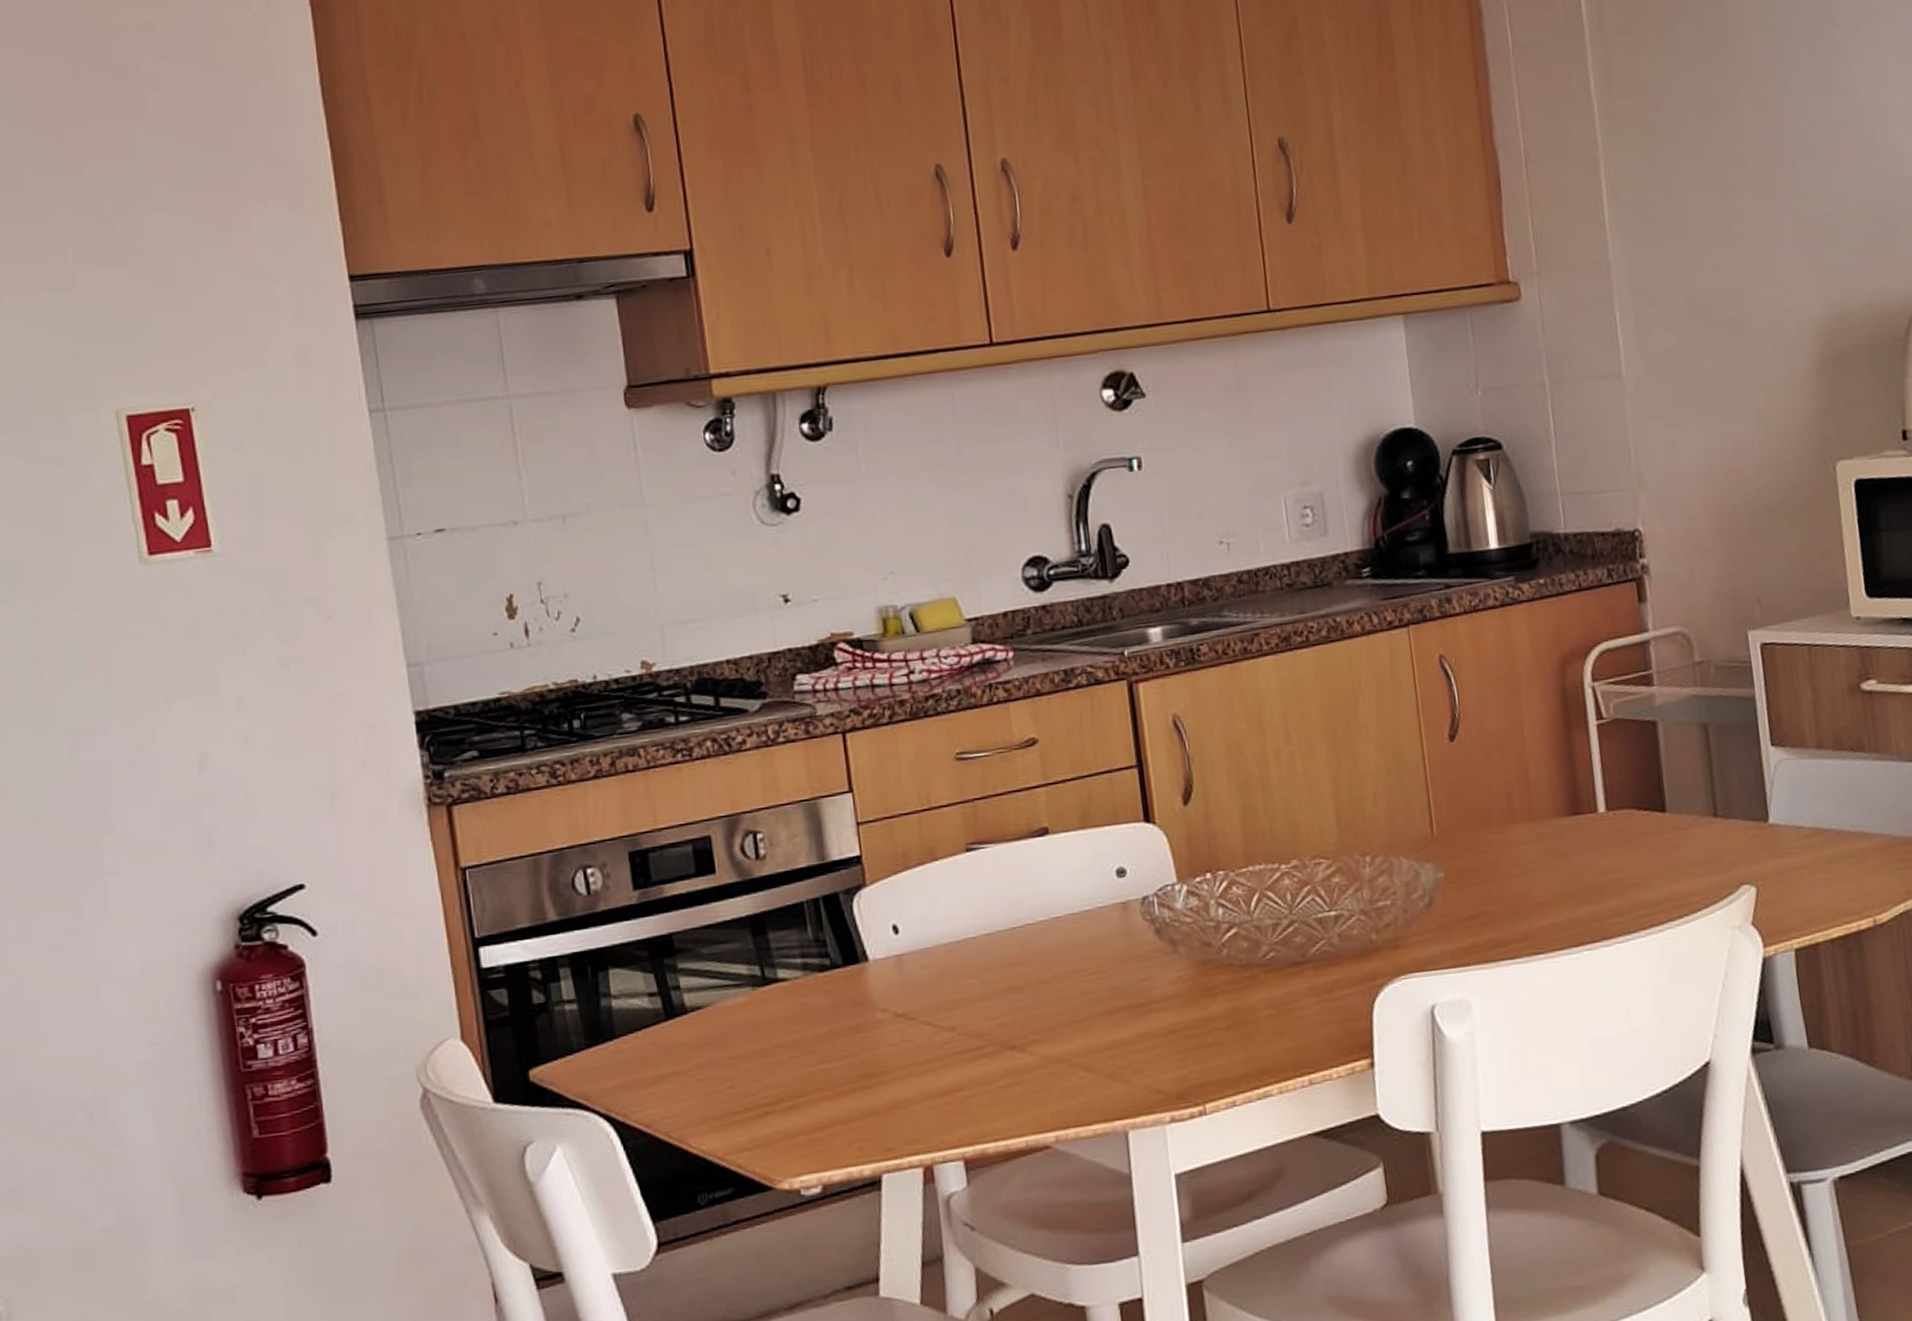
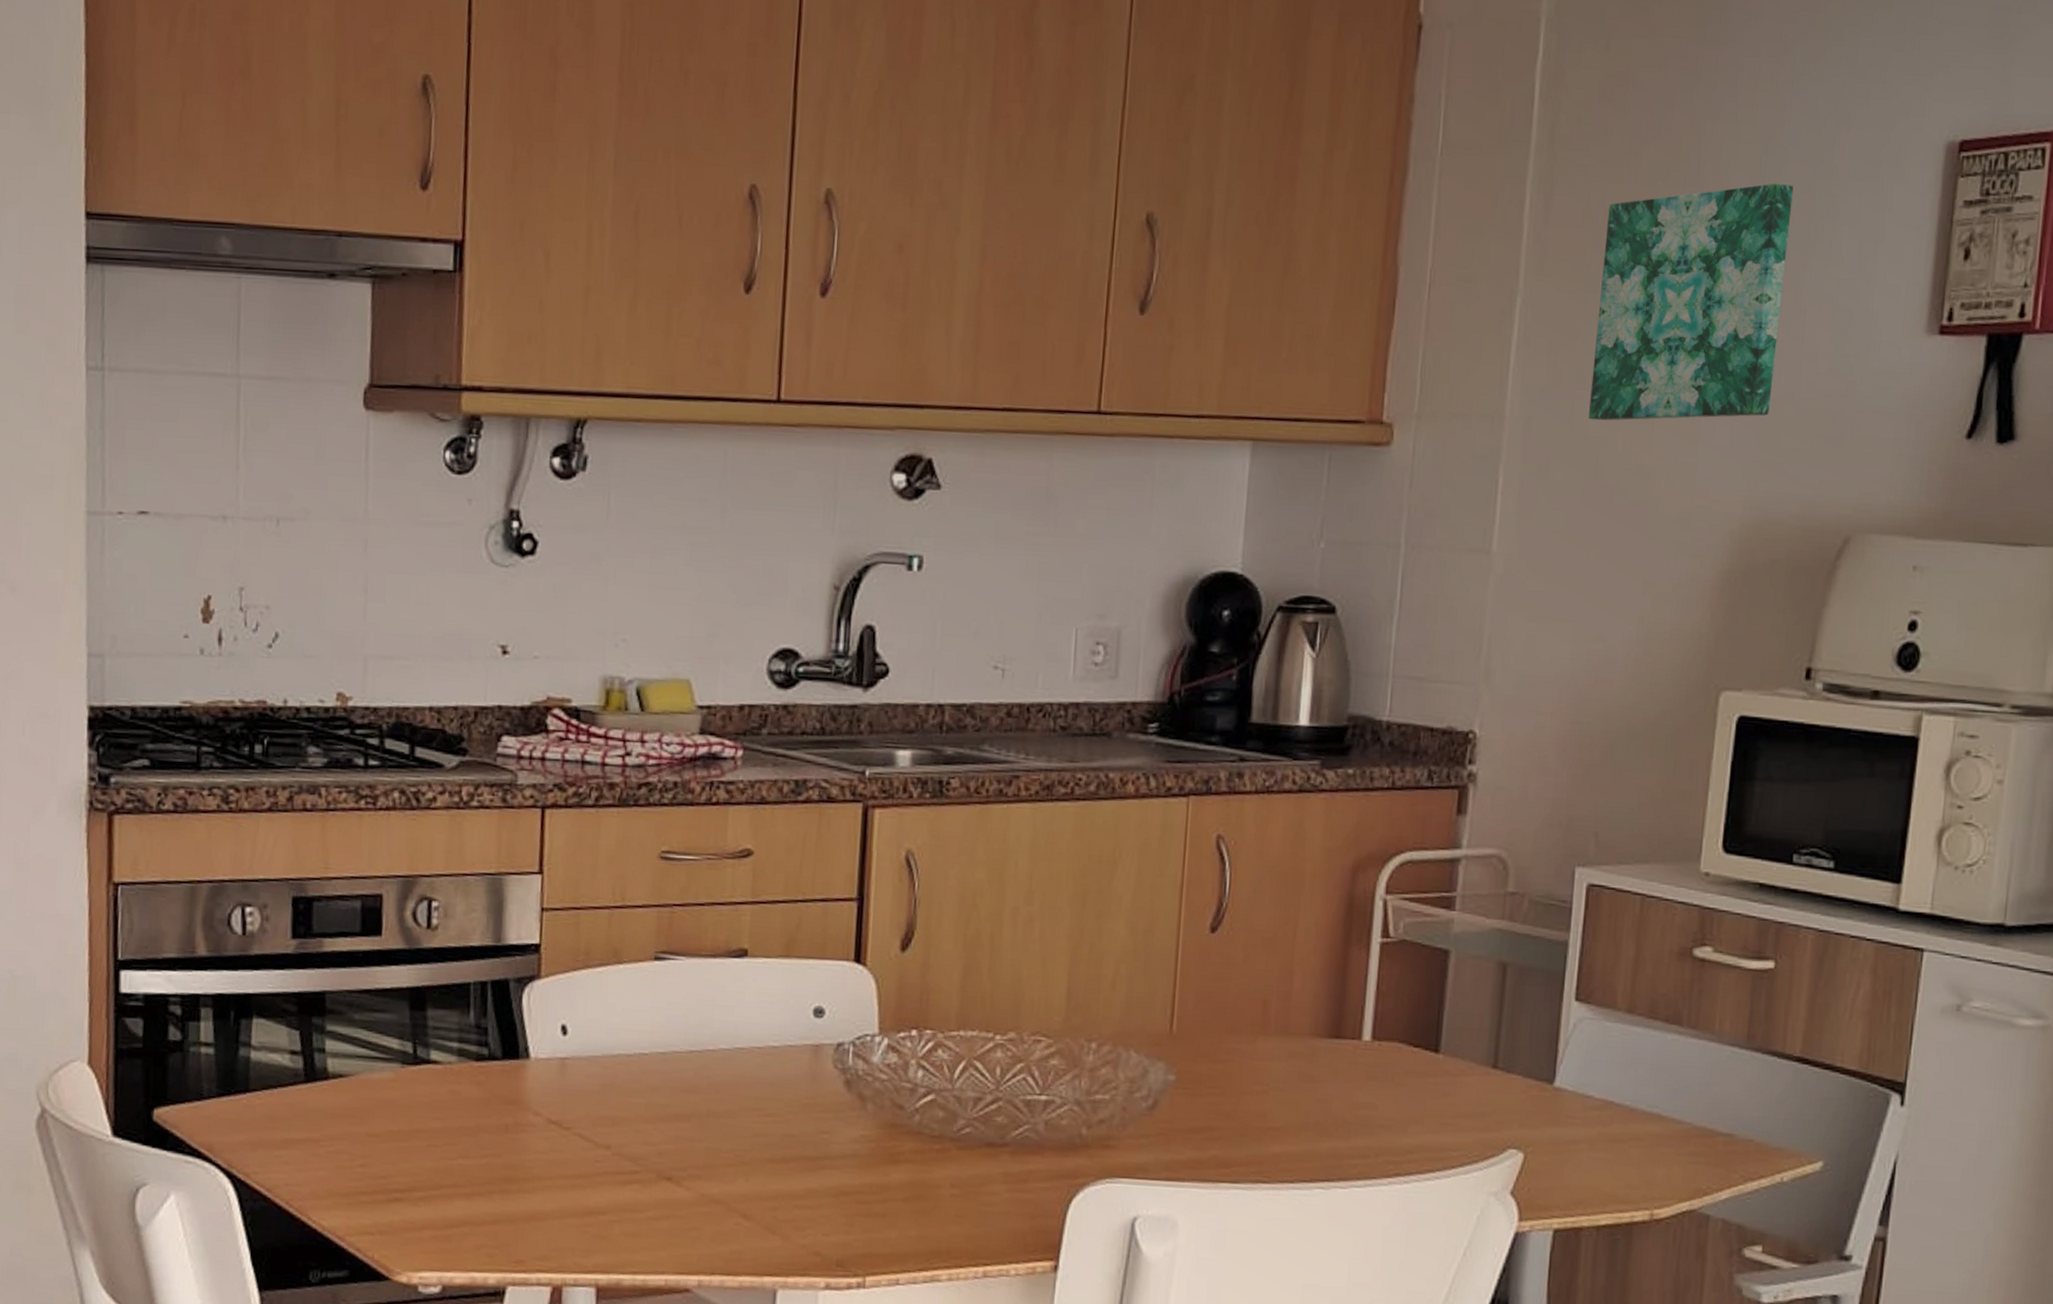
wall art: none [1659,37,1826,253] -> present [1588,183,1793,421]

